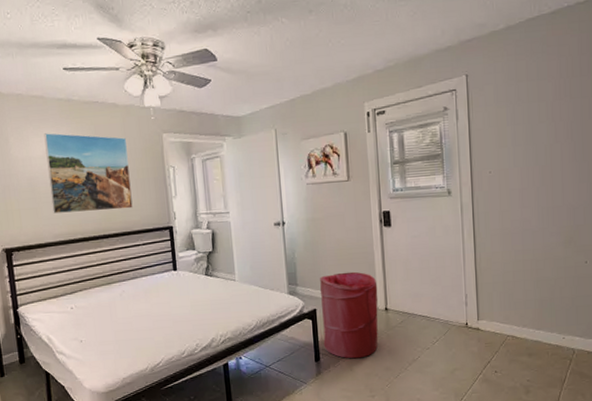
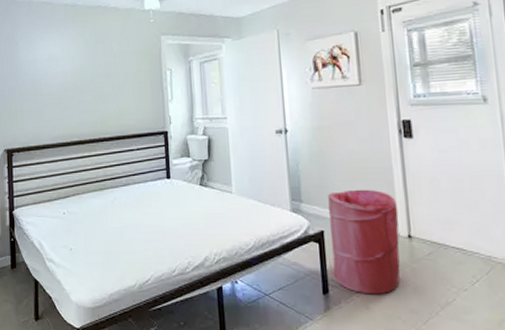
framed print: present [44,133,133,214] -> none [49,36,129,115]

